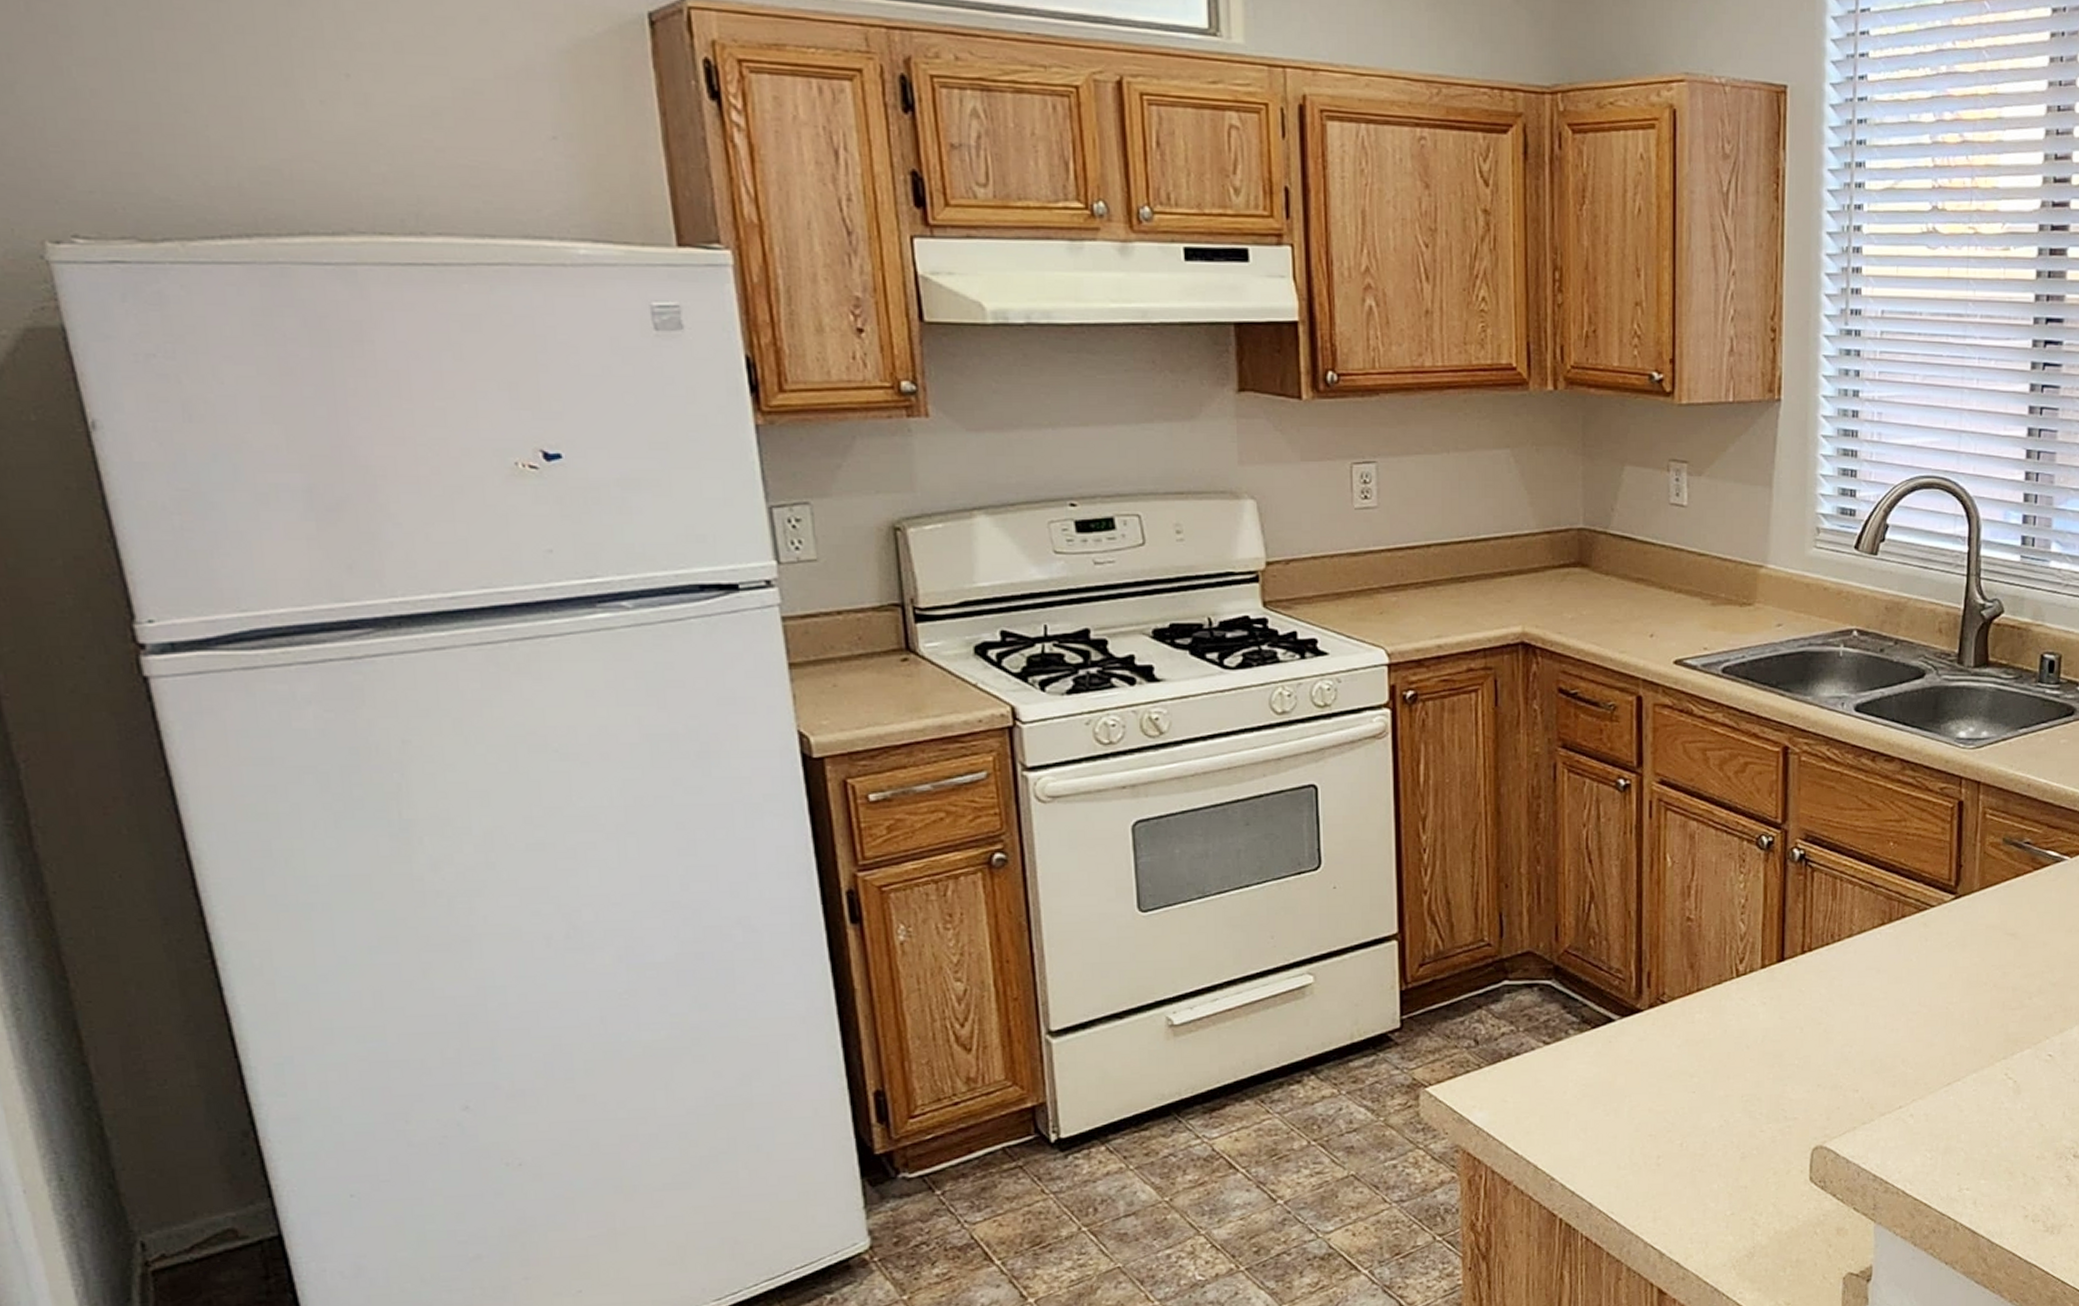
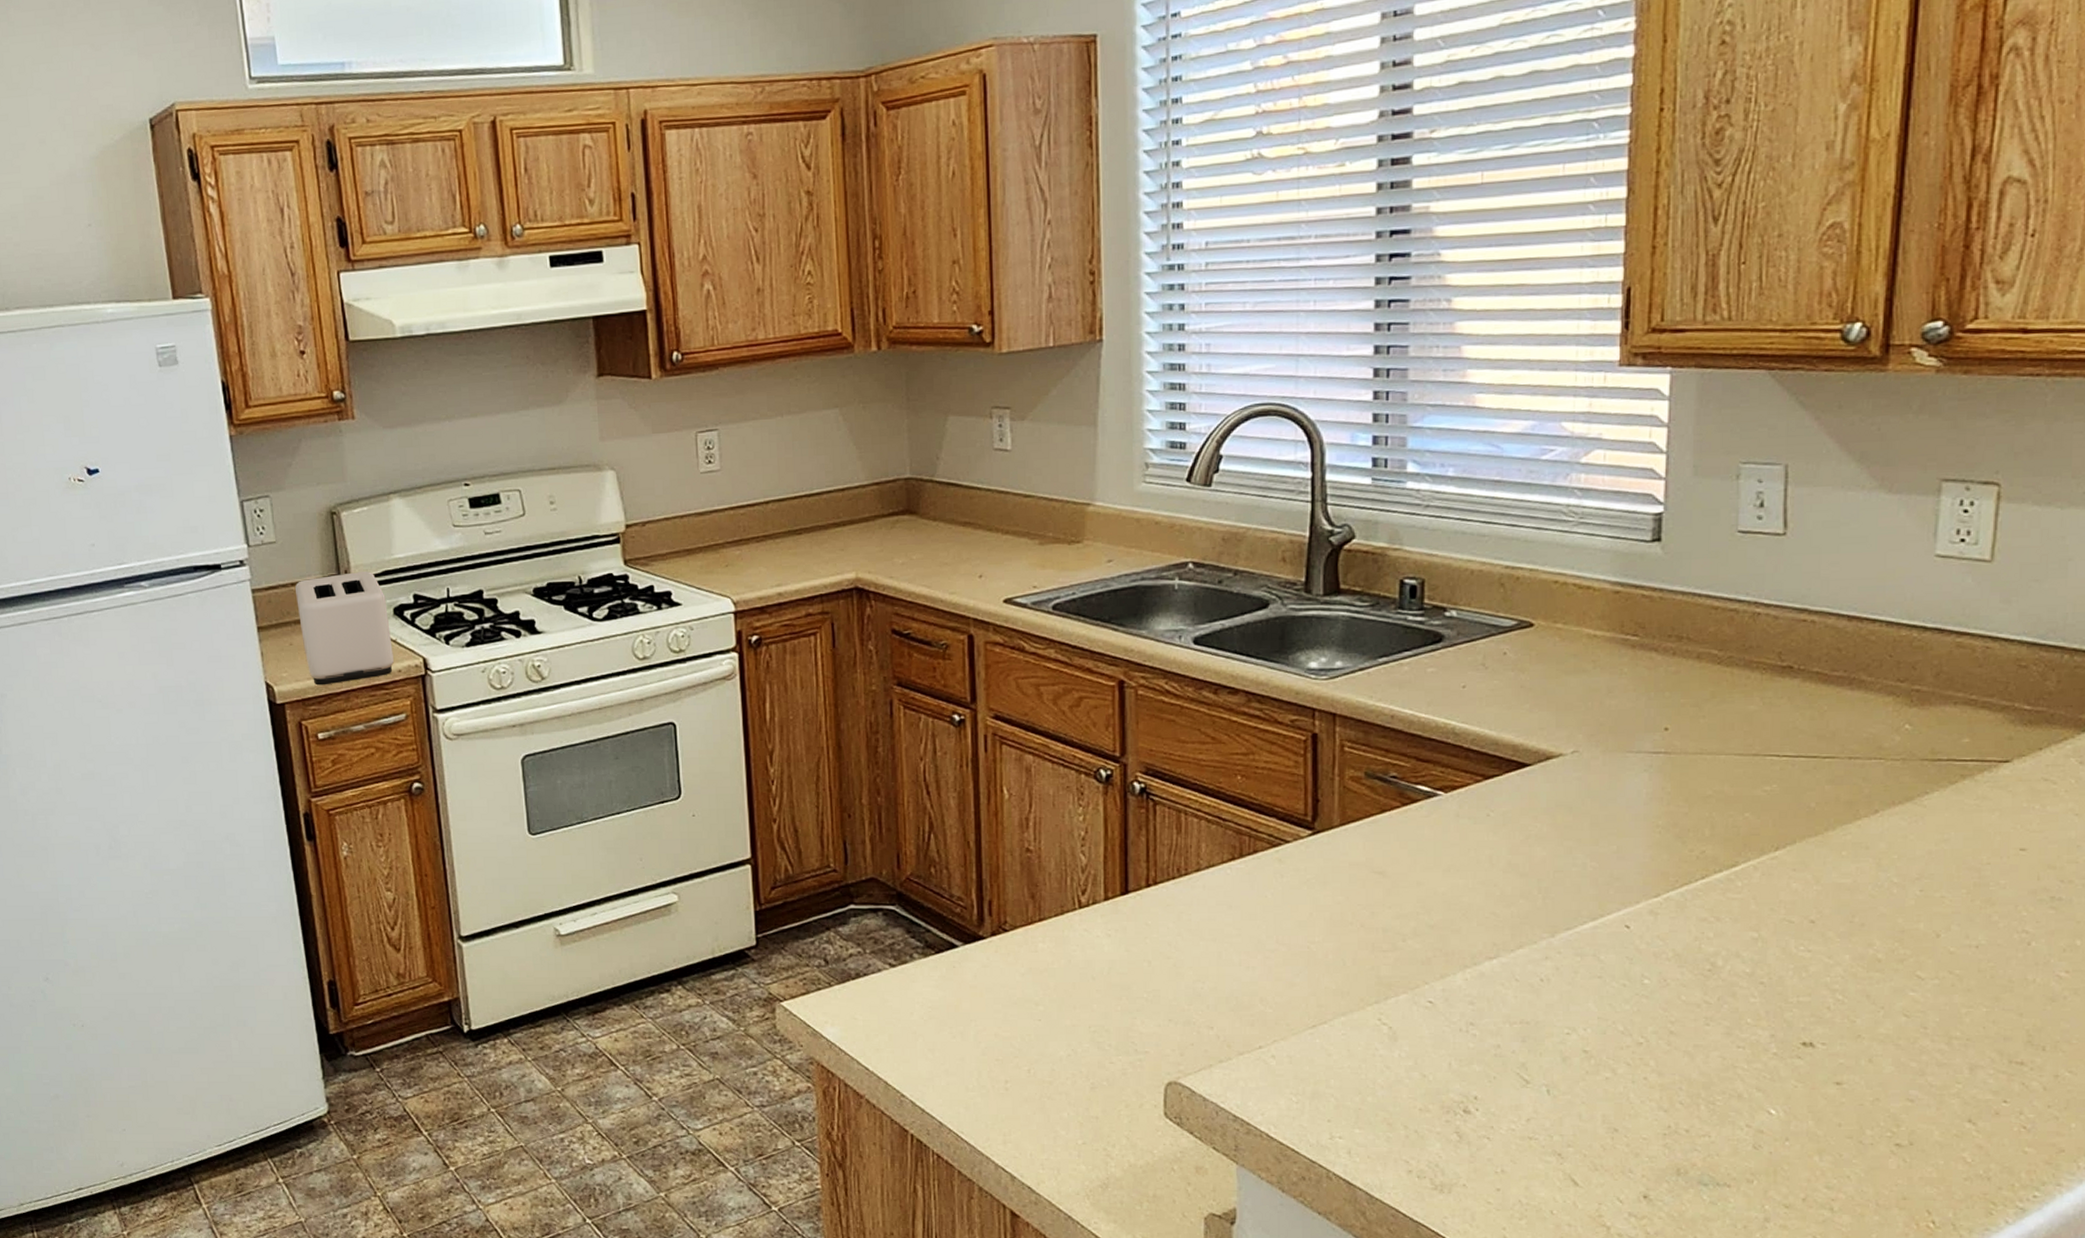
toaster: none [841,601,972,736] -> present [294,571,394,686]

